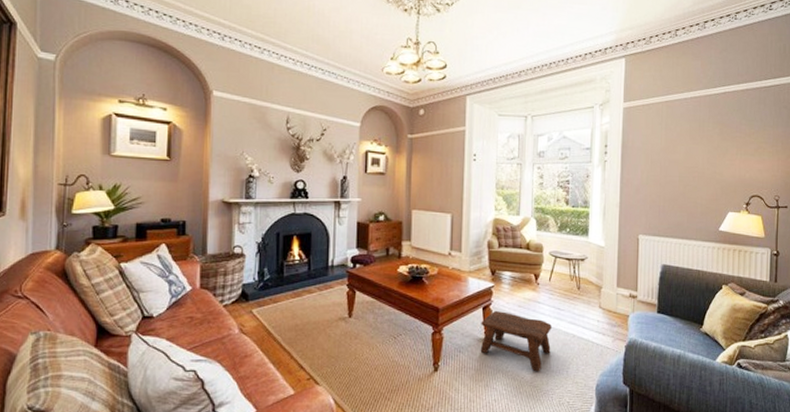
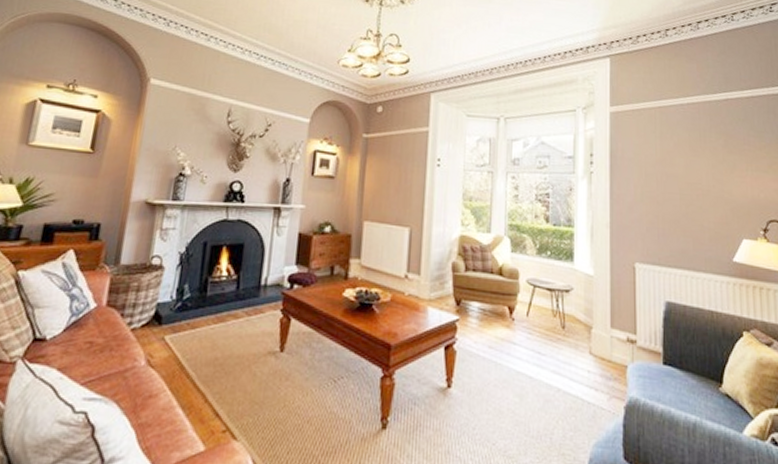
stool: present [480,310,552,372] -> none [440,351,530,437]

